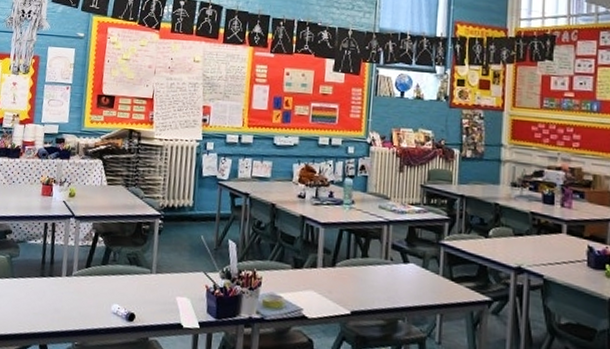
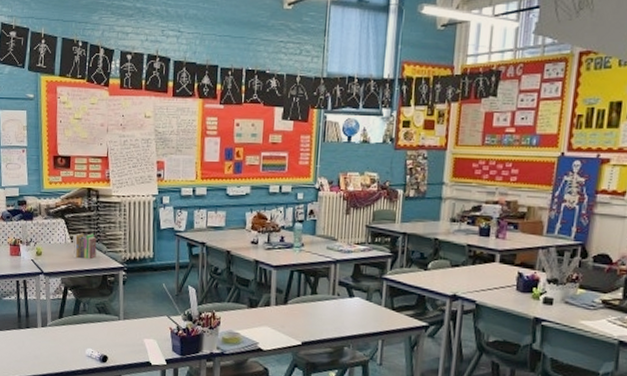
books: none [107,175,135,205] -> present [72,233,97,260]

